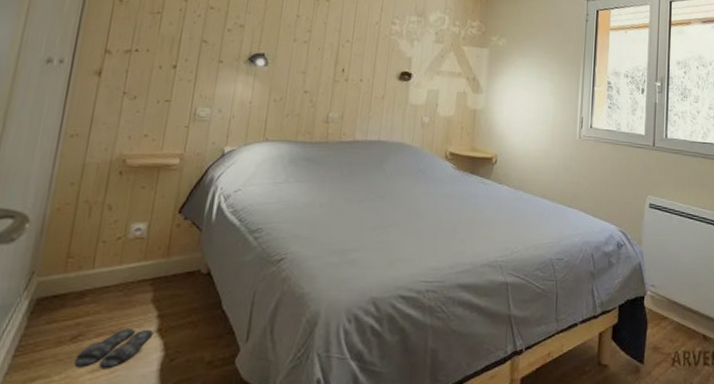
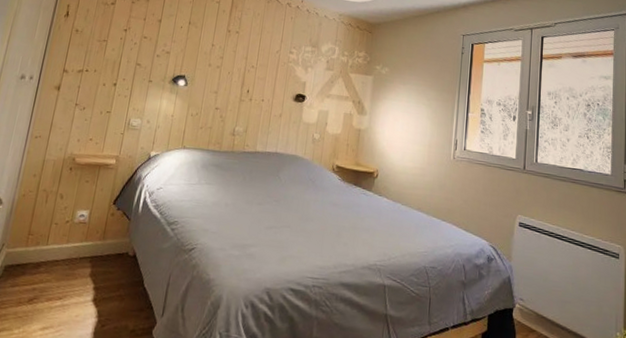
slippers: present [74,329,154,370] -> none [30,296,90,329]

